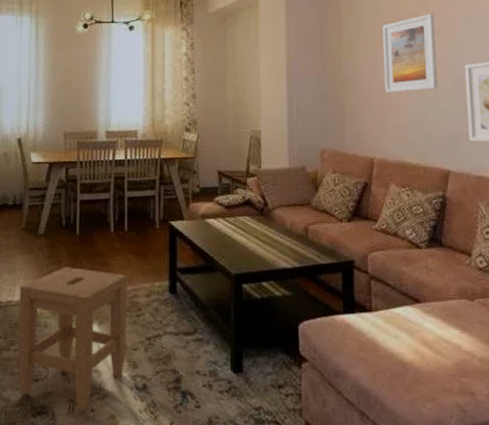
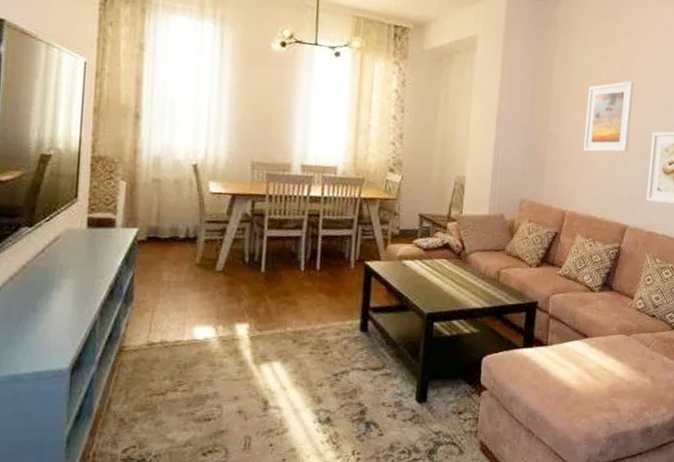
stool: present [18,267,127,411] -> none [186,305,316,446]

